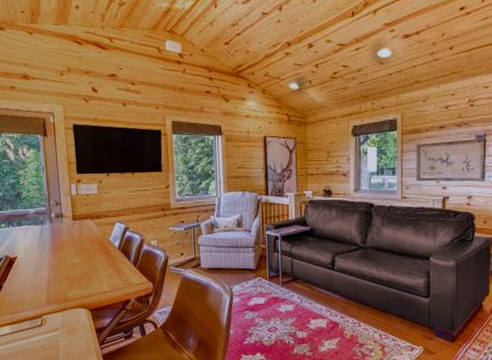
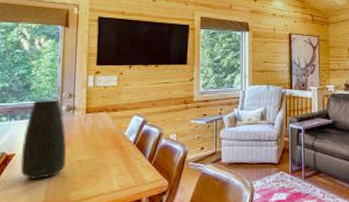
vase: none [21,208,61,280] -> present [20,100,67,180]

